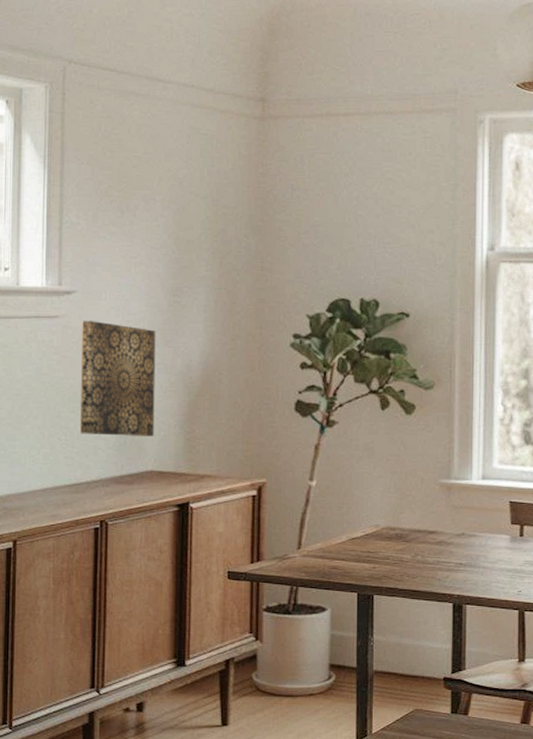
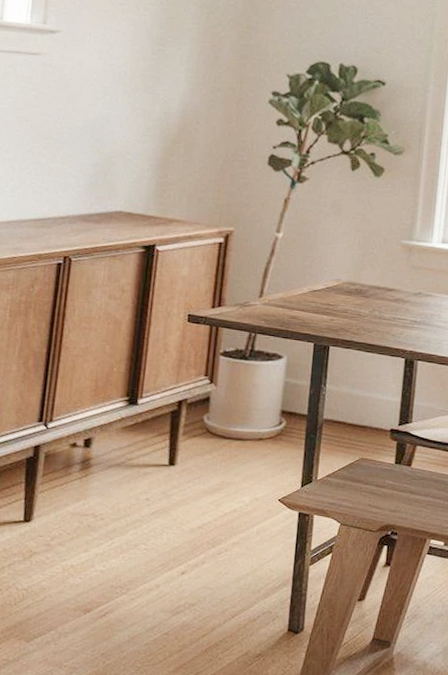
wall art: present [80,321,156,436] -> none [52,60,137,178]

